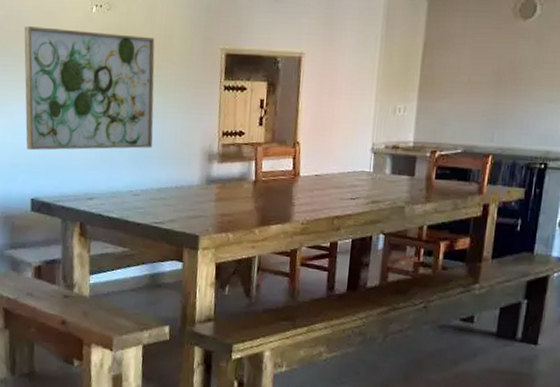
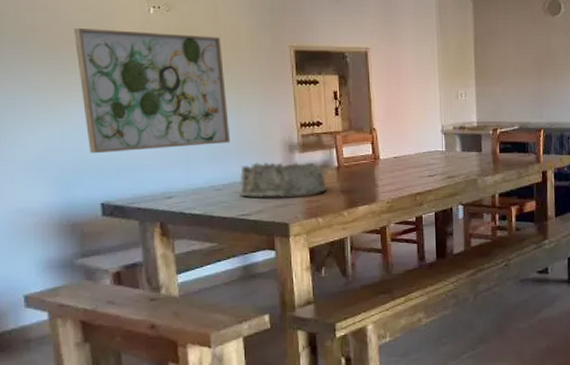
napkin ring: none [155,169,241,209] -> present [240,161,327,198]

